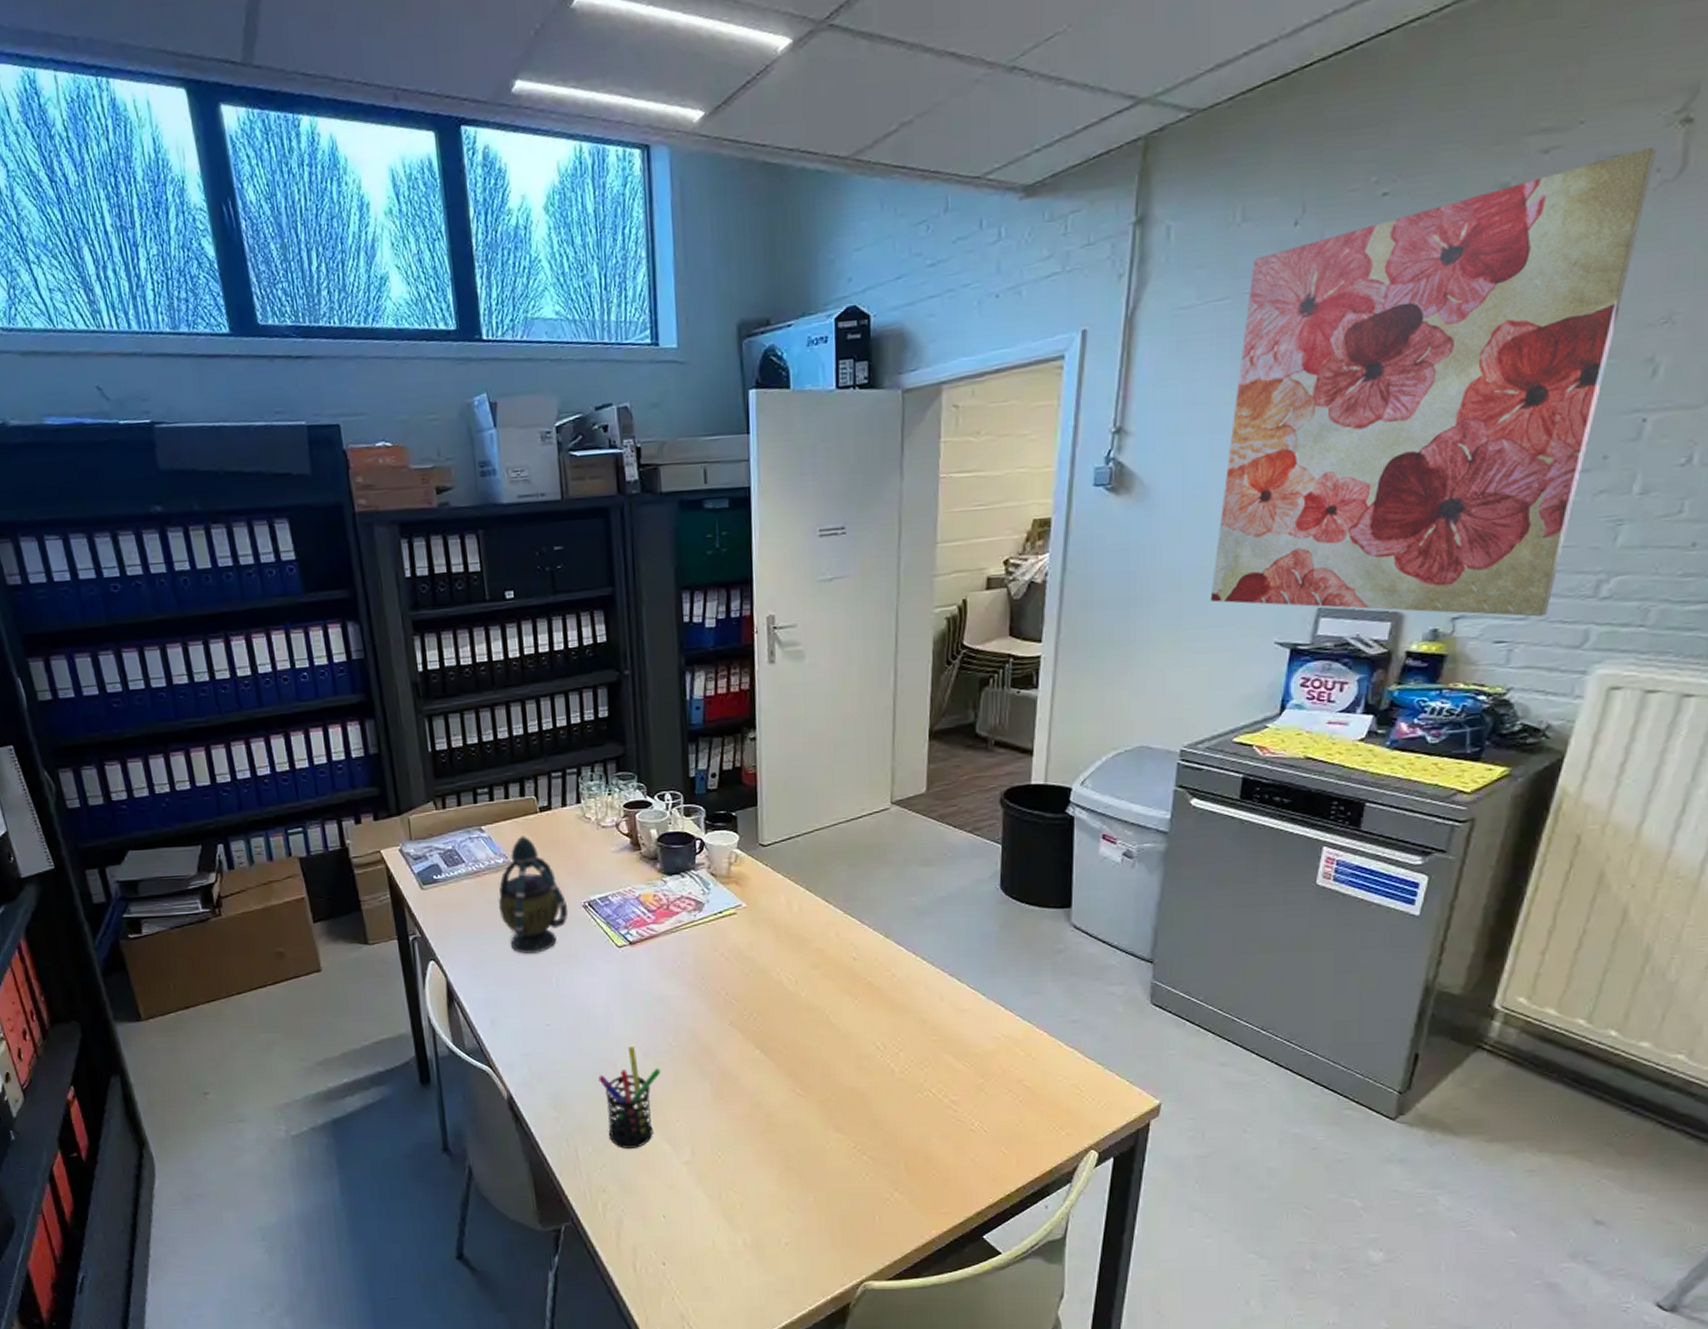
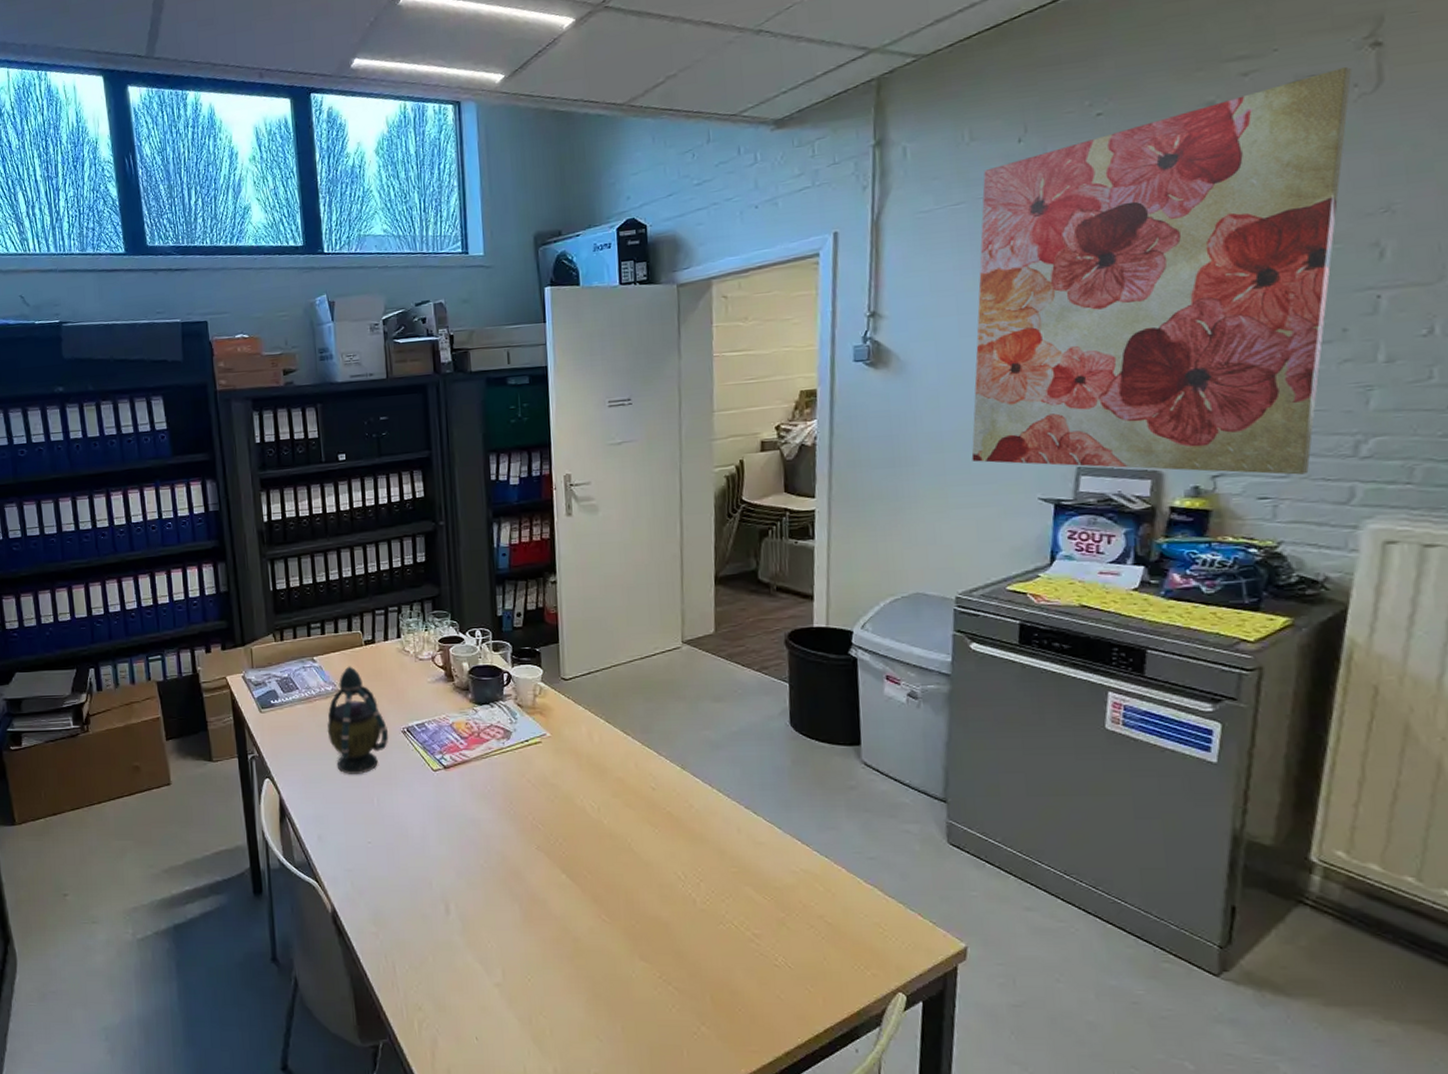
pen holder: present [598,1046,662,1148] -> none [415,866,474,967]

